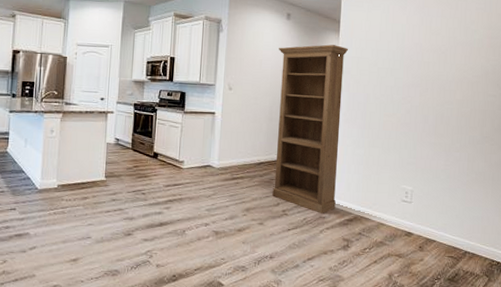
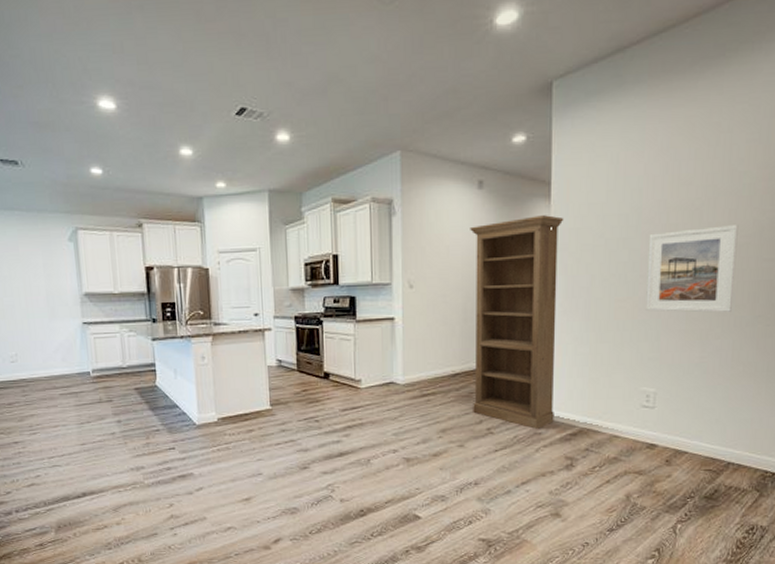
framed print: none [406,67,471,132] -> present [645,225,739,313]

